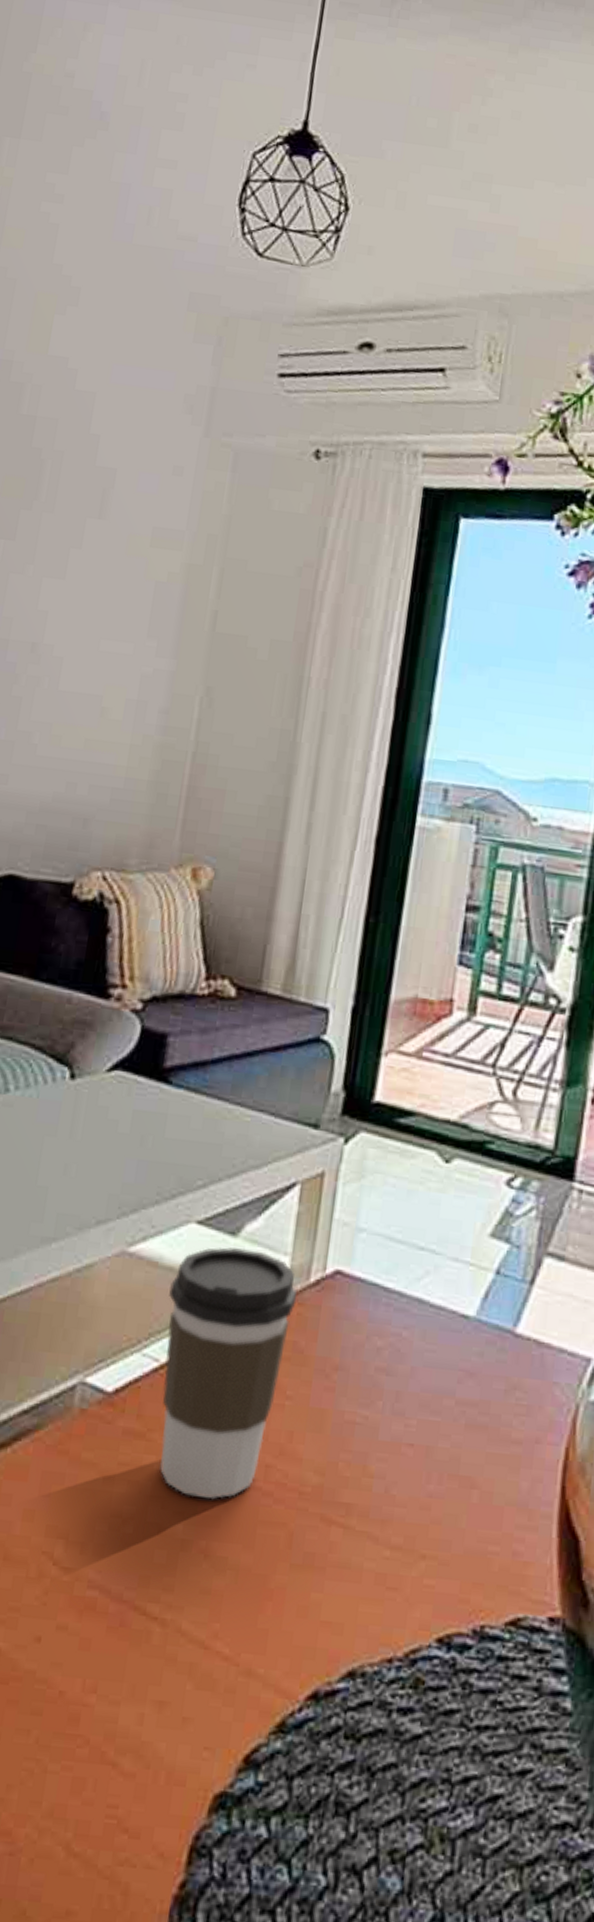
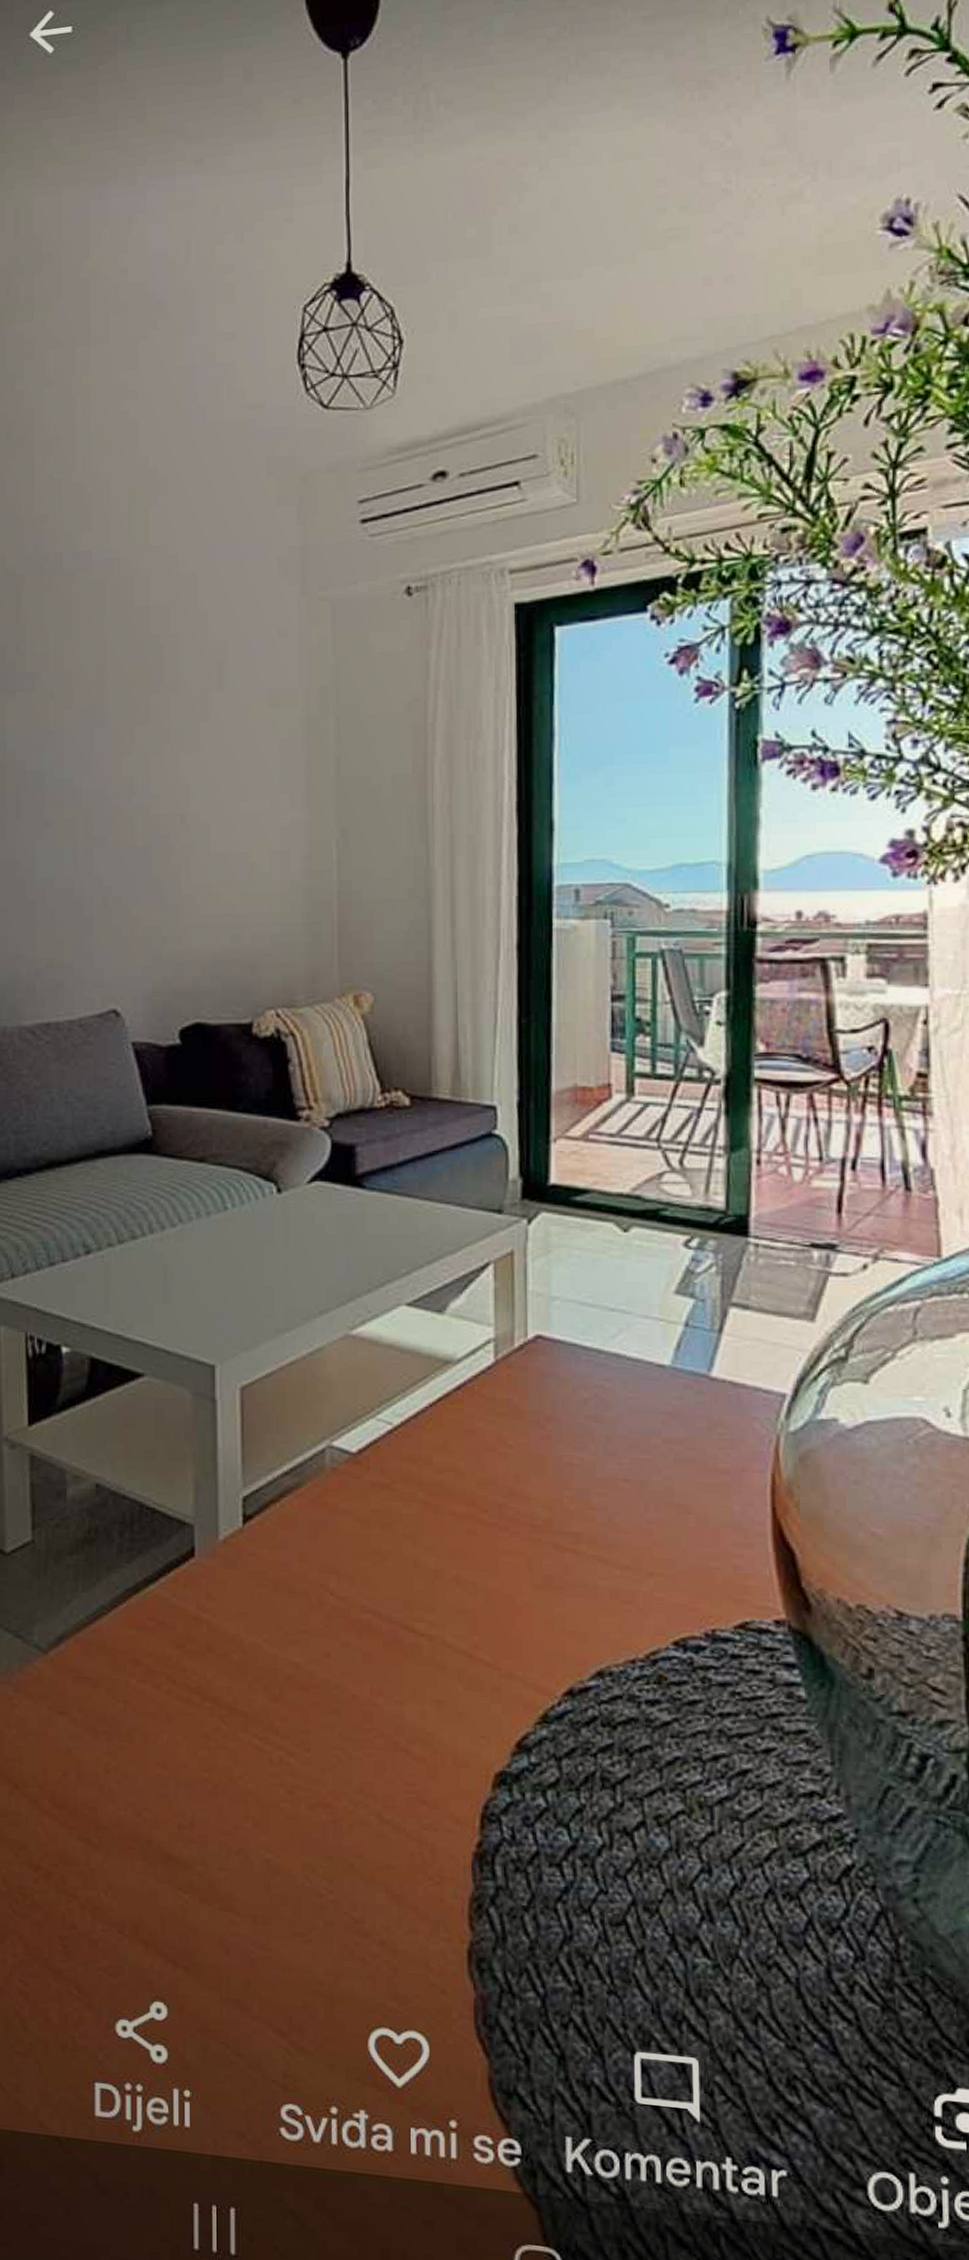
coffee cup: present [160,1247,297,1500] -> none [392,1324,505,1536]

